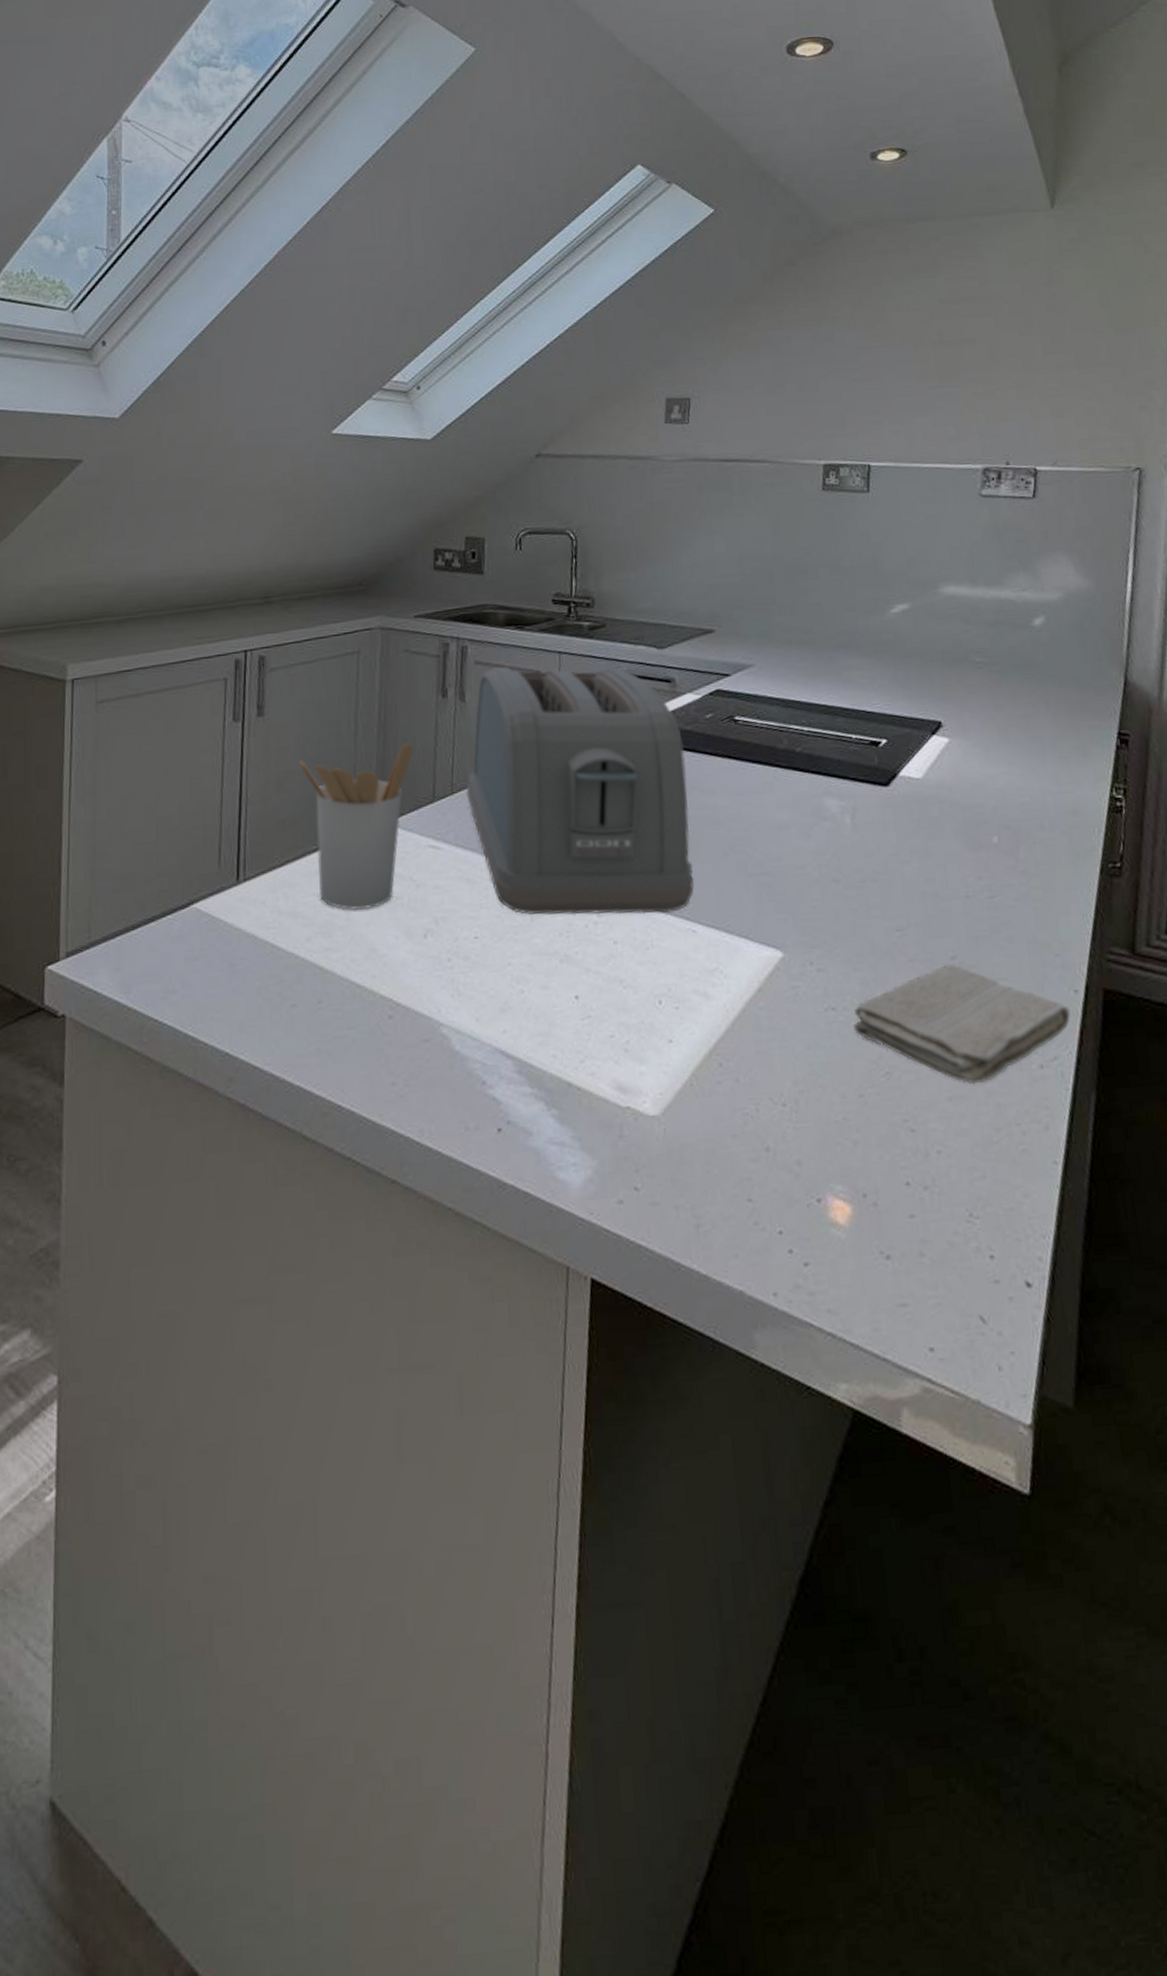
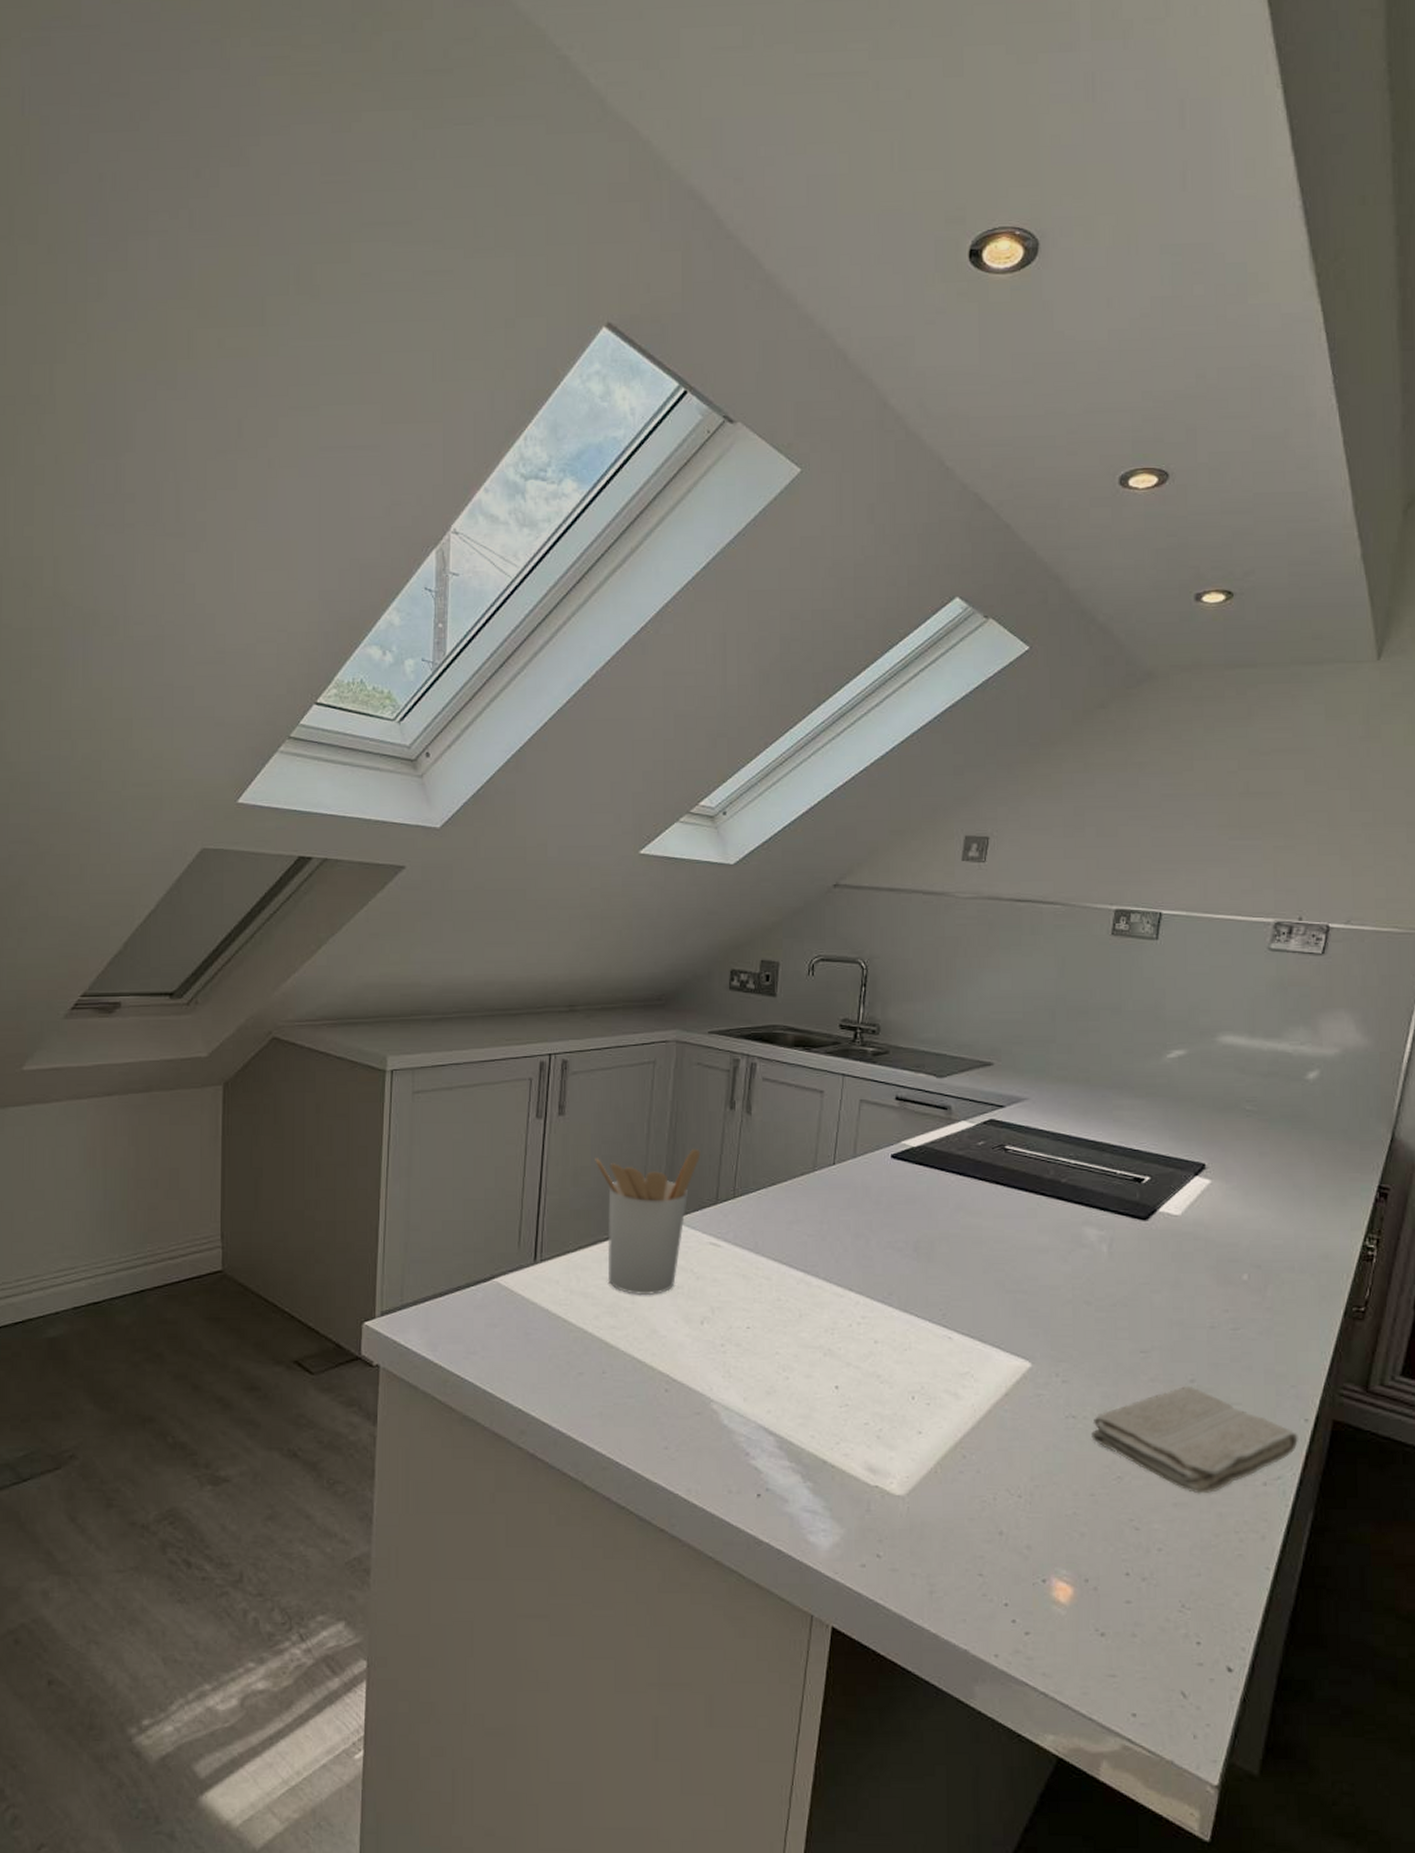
toaster: present [466,666,695,915] -> none [747,1084,955,1319]

